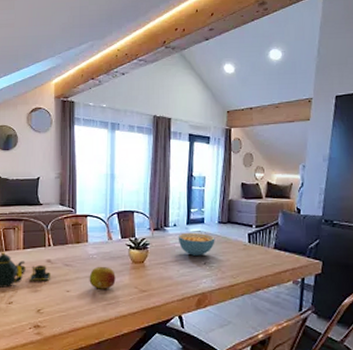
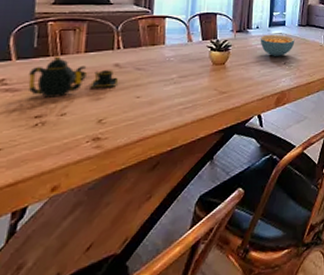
fruit: present [89,266,116,289] -> none [164,69,194,93]

